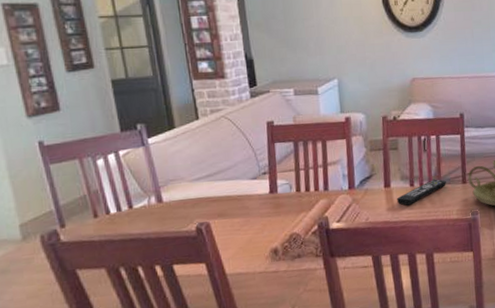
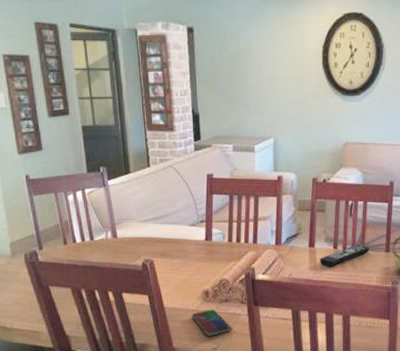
smartphone: none [259,268,307,299] -> present [192,309,231,336]

